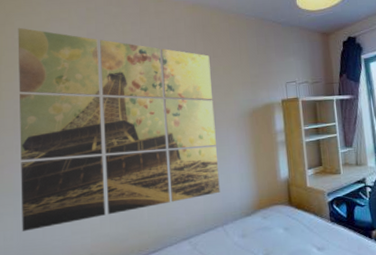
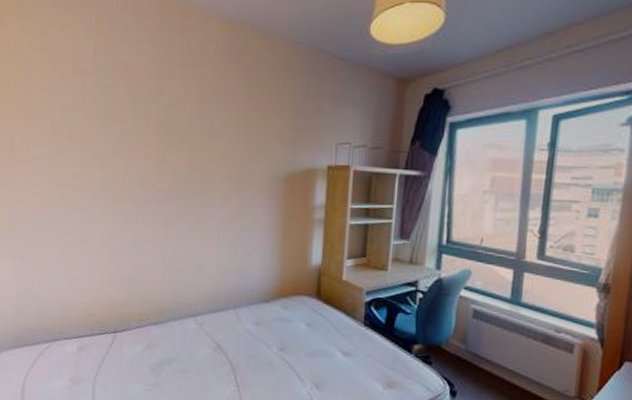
wall art: present [18,27,220,231] -> none [14,32,243,279]

